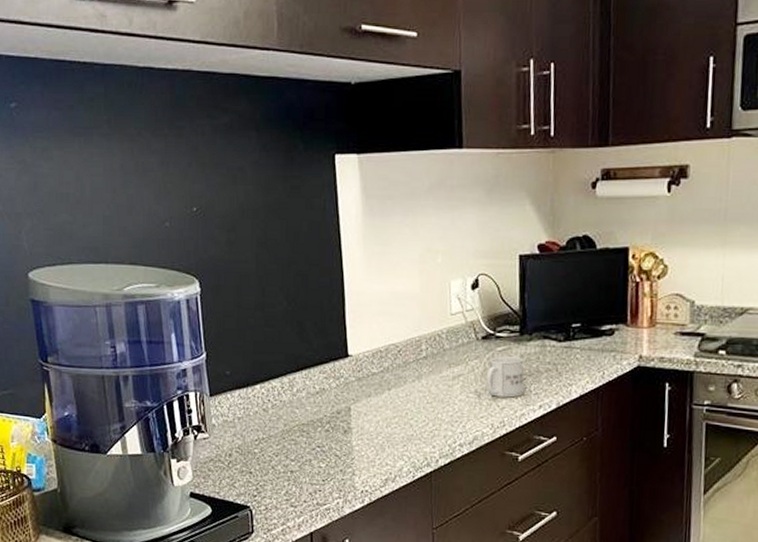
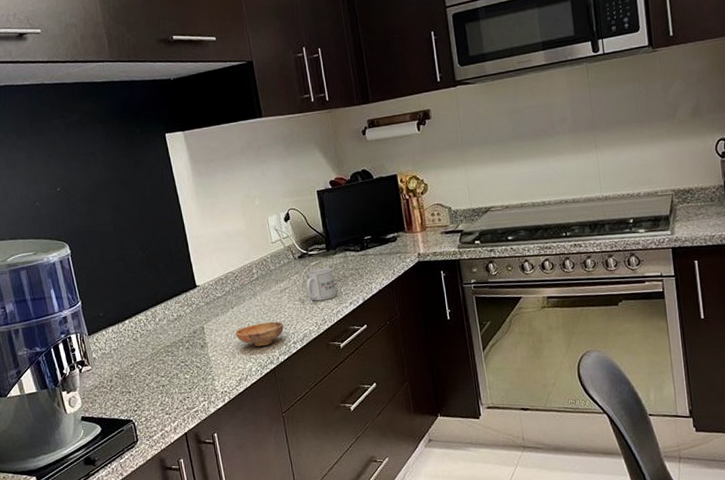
bowl: none [389,413,450,444] -> present [236,321,284,347]

